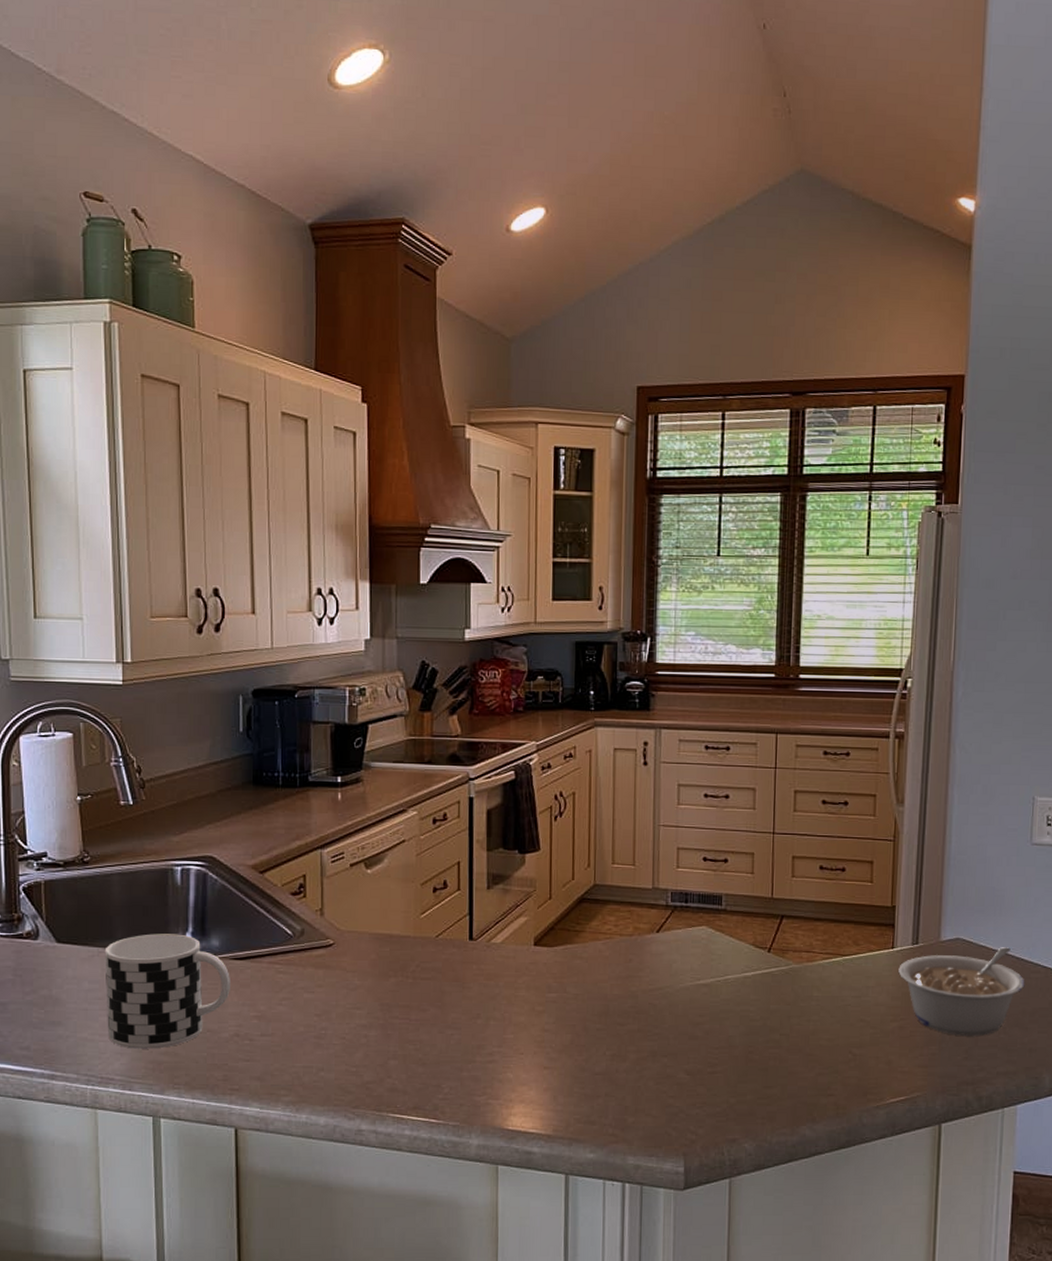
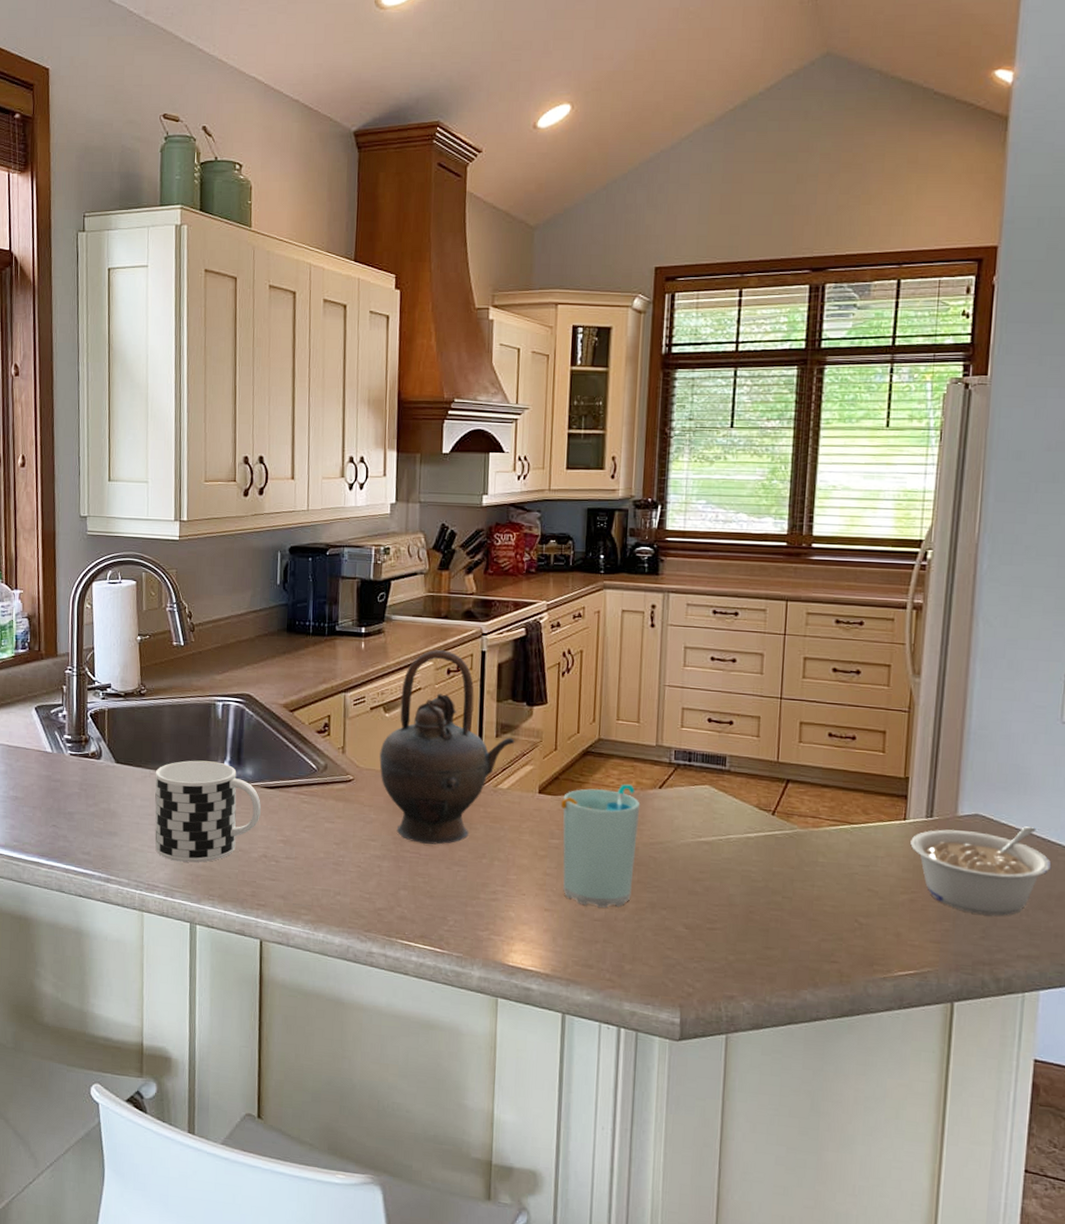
teapot: none [362,798,508,1008] -> present [379,650,515,845]
cup: none [557,930,638,1060] -> present [560,784,640,908]

